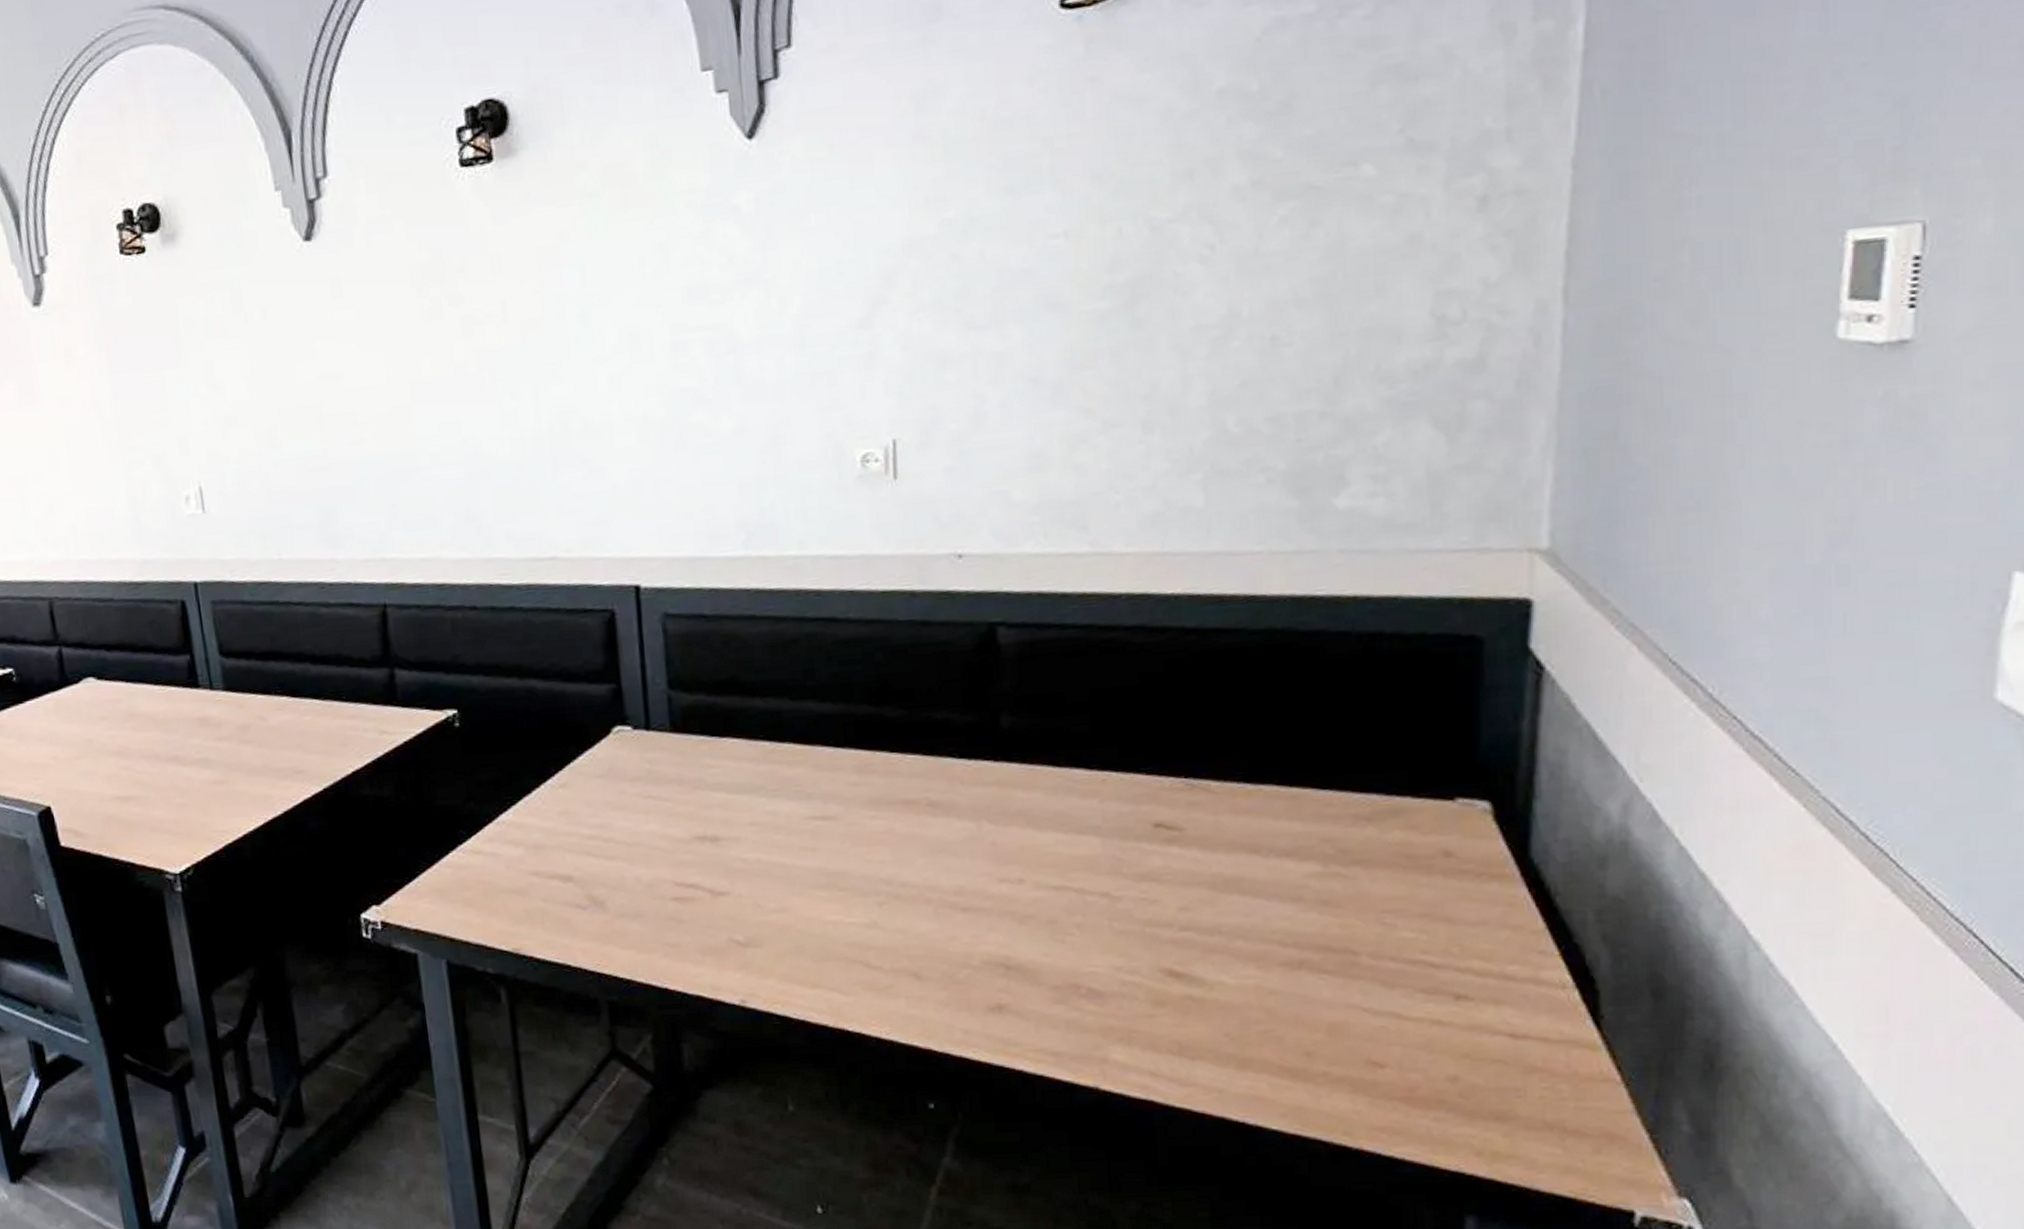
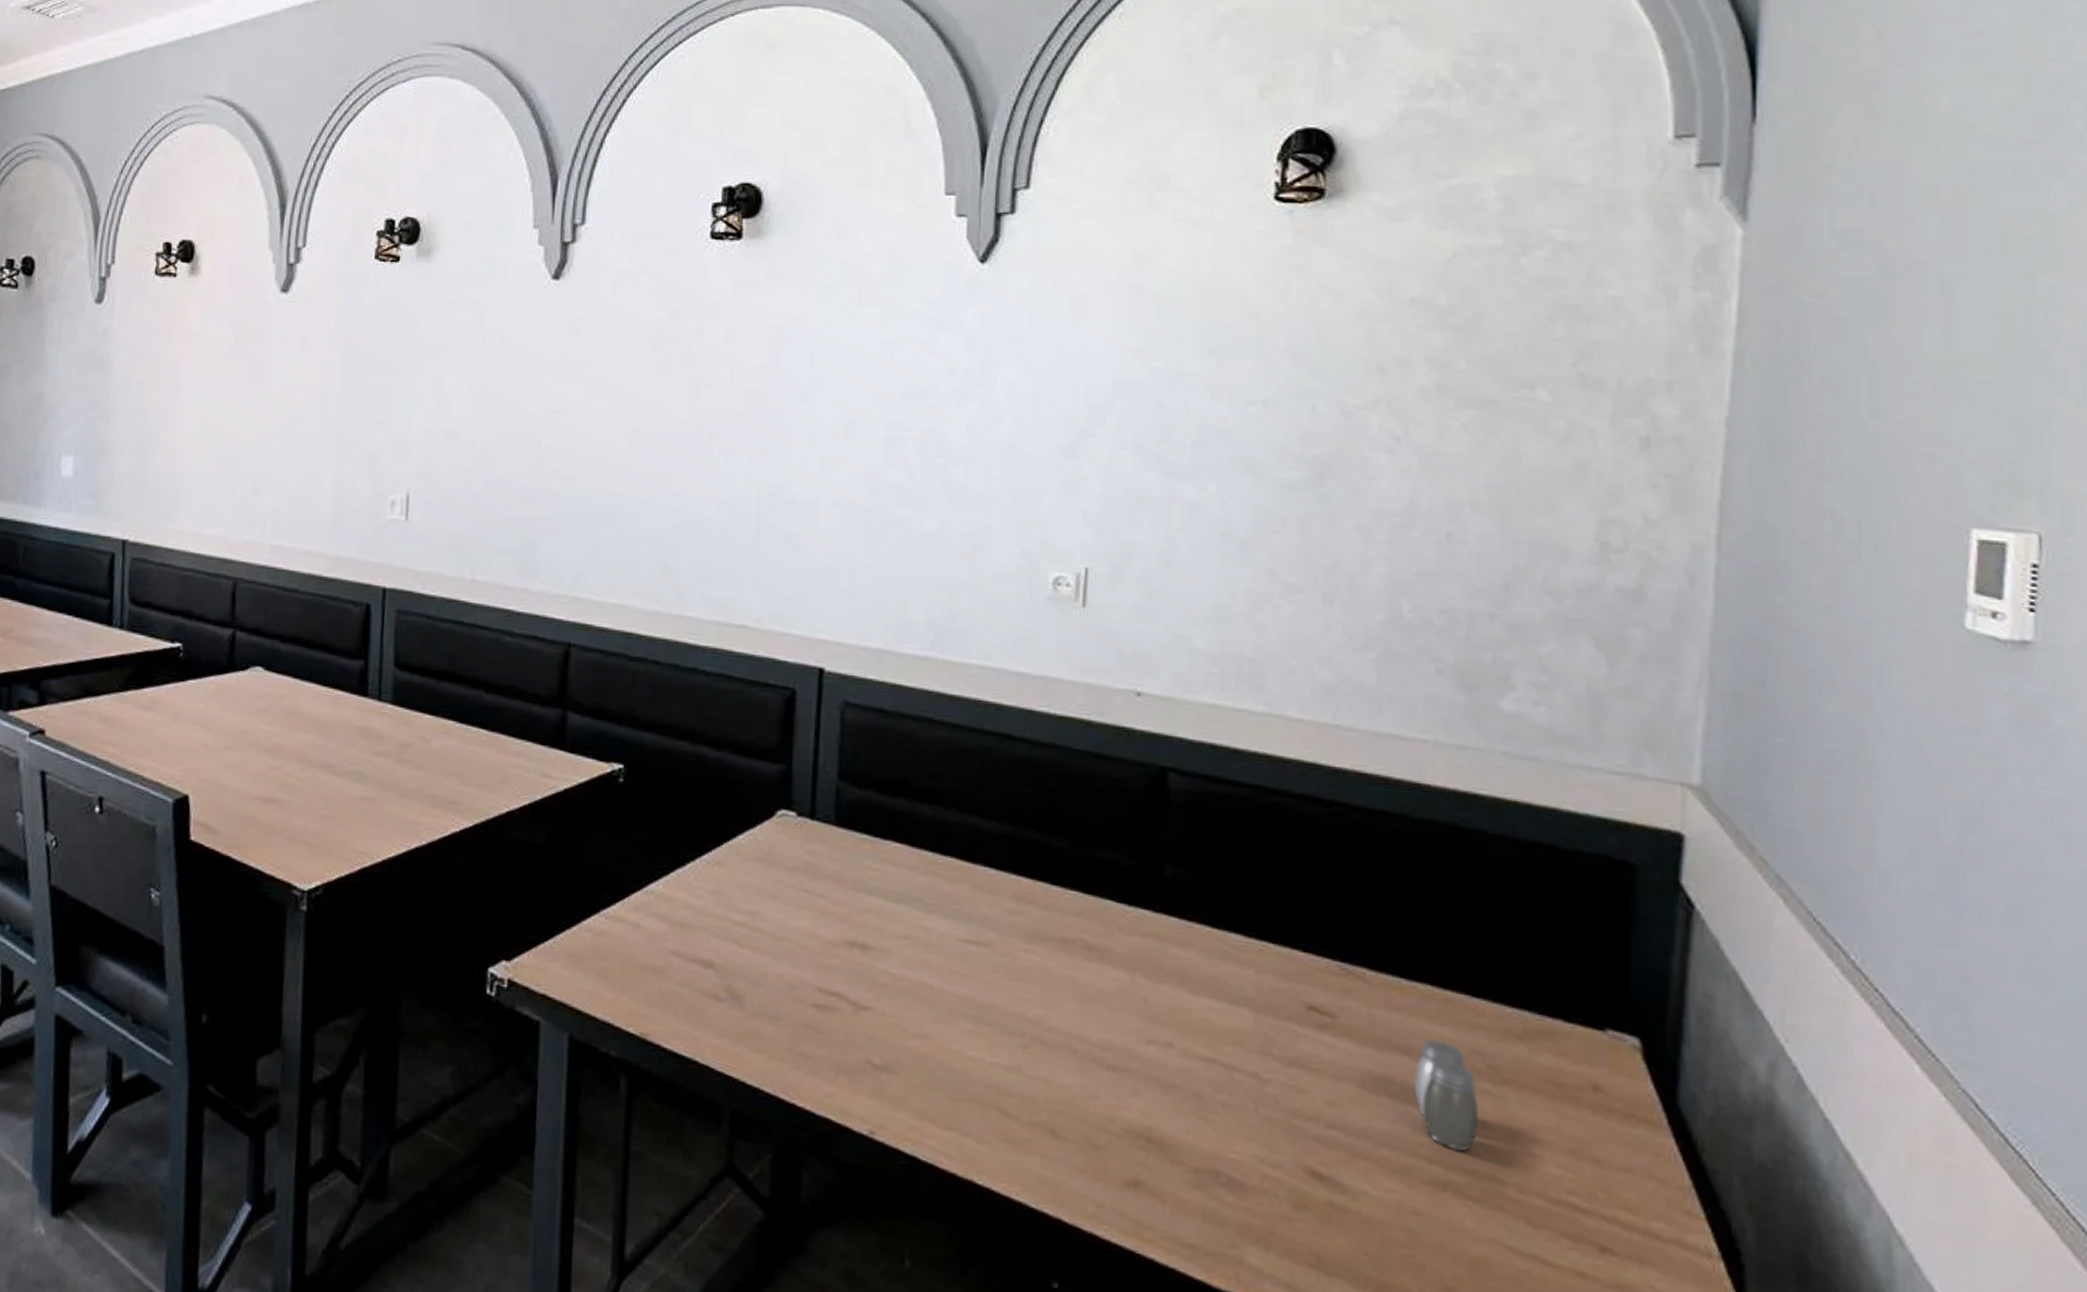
salt and pepper shaker: none [1264,834,1331,933] -> present [1414,1039,1479,1152]

